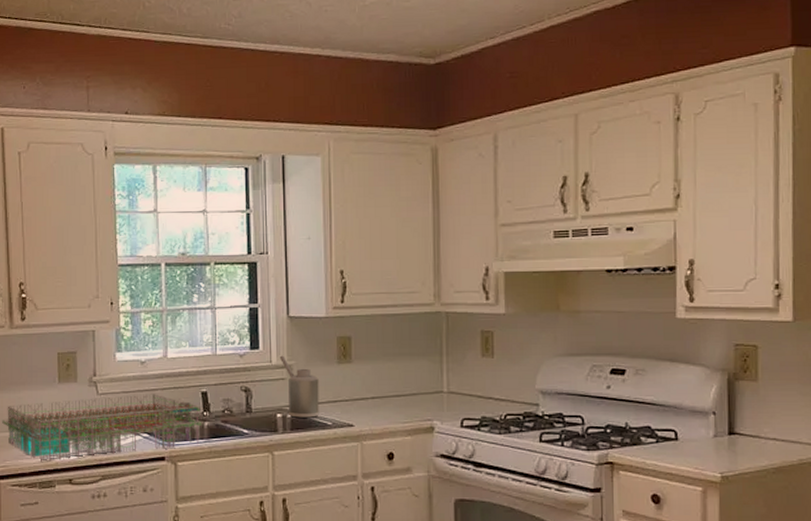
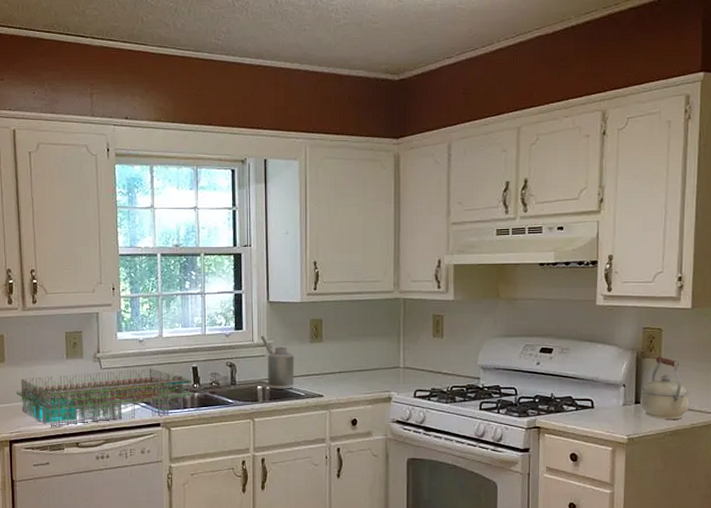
kettle: none [735,378,796,454] -> present [640,356,690,419]

